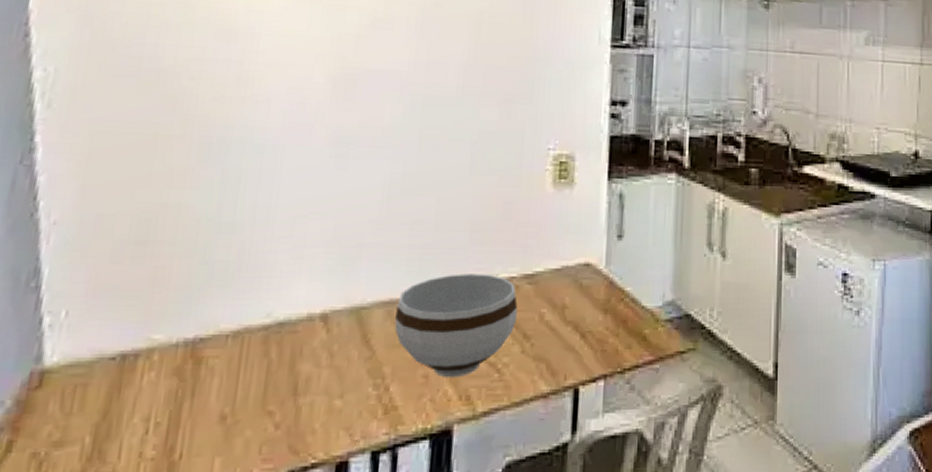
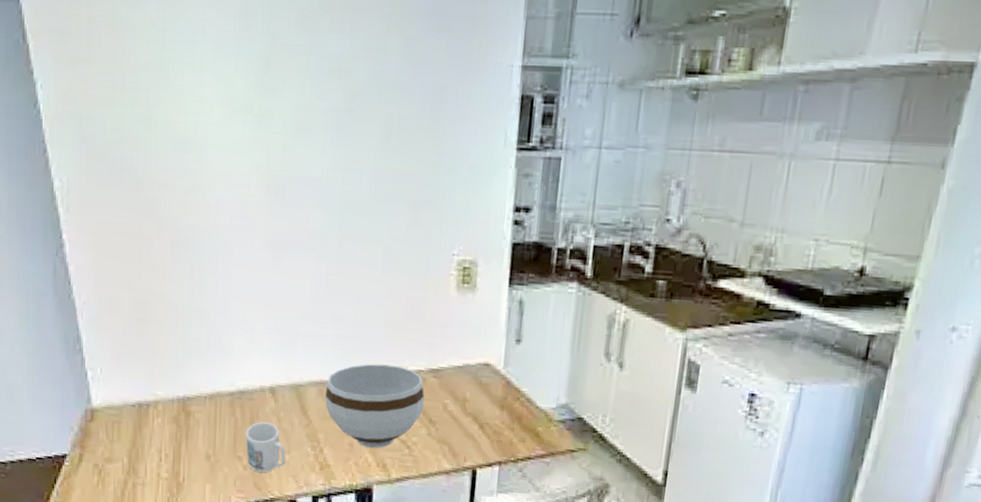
mug: none [281,360,338,429] -> present [245,422,286,473]

